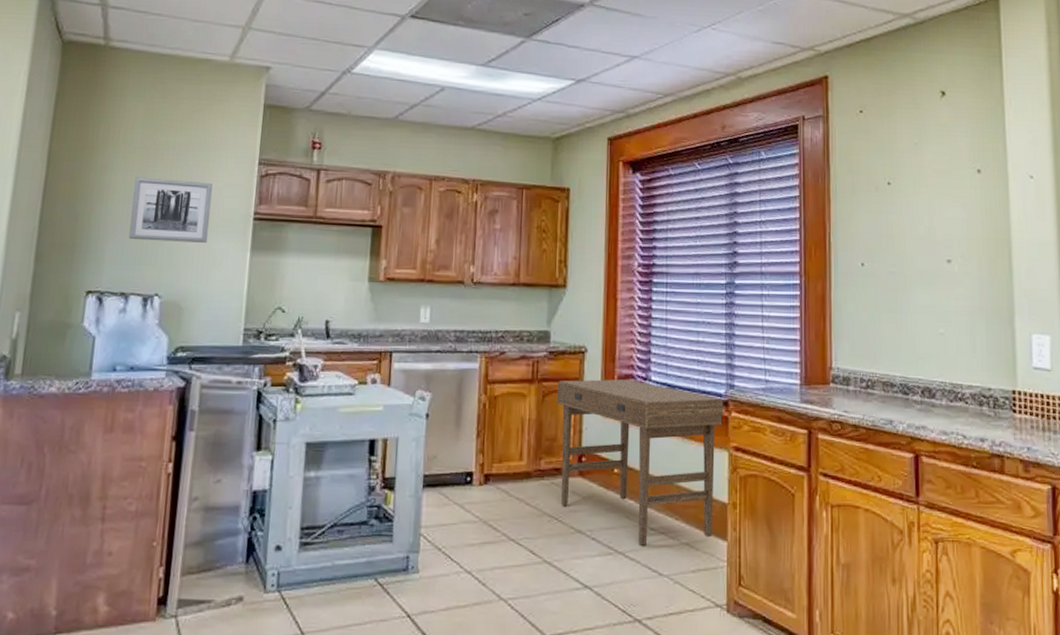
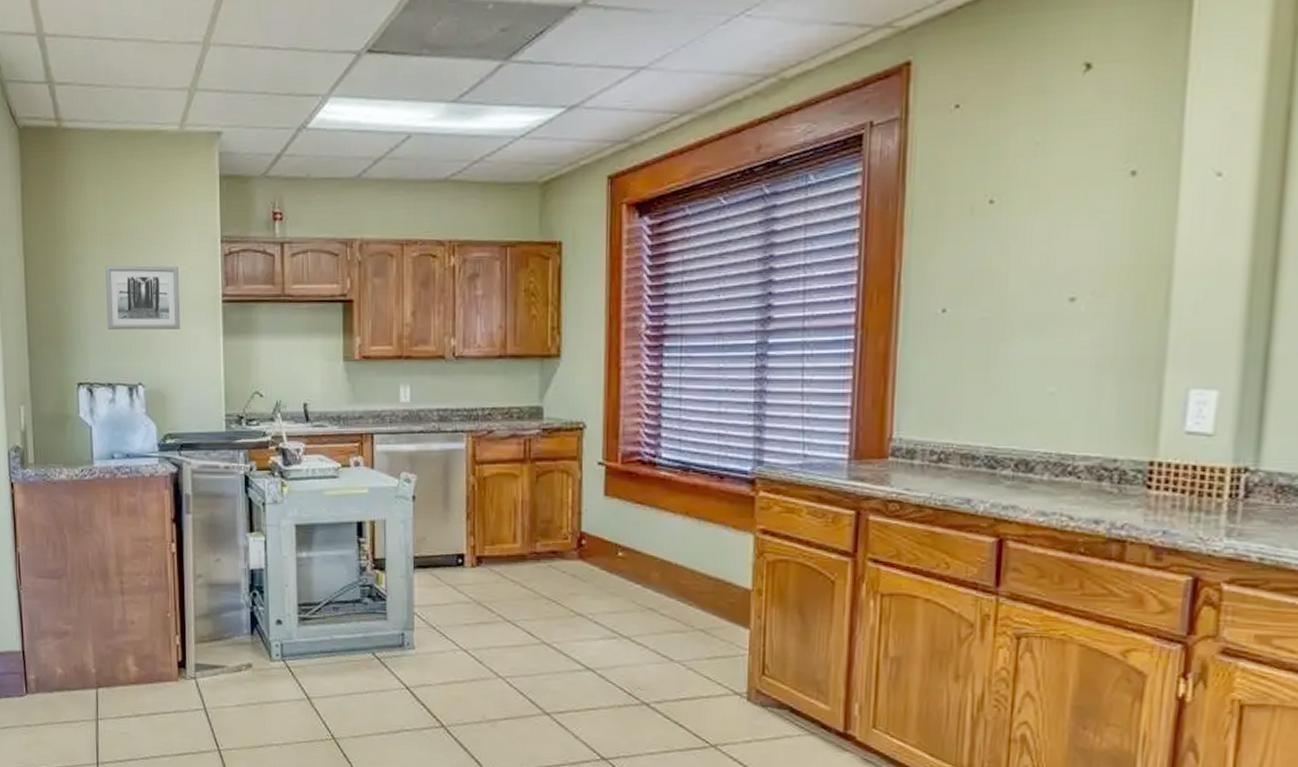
desk: present [556,379,724,547] -> none [552,457,750,632]

